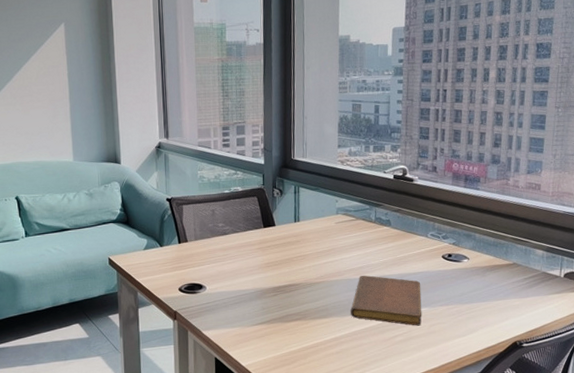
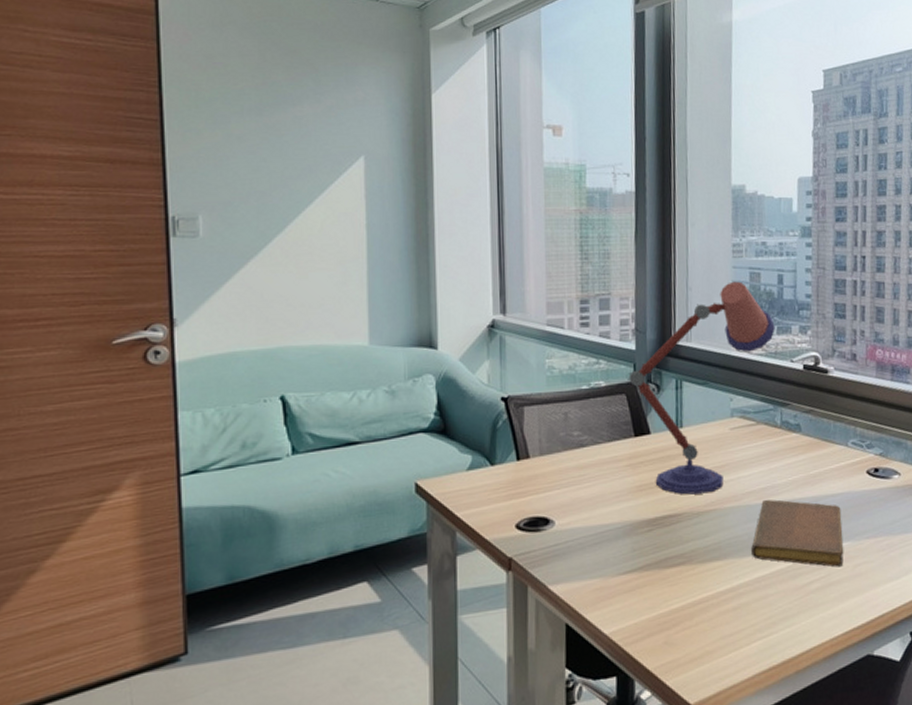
desk lamp: none [259,111,372,271] -> present [628,281,775,495]

